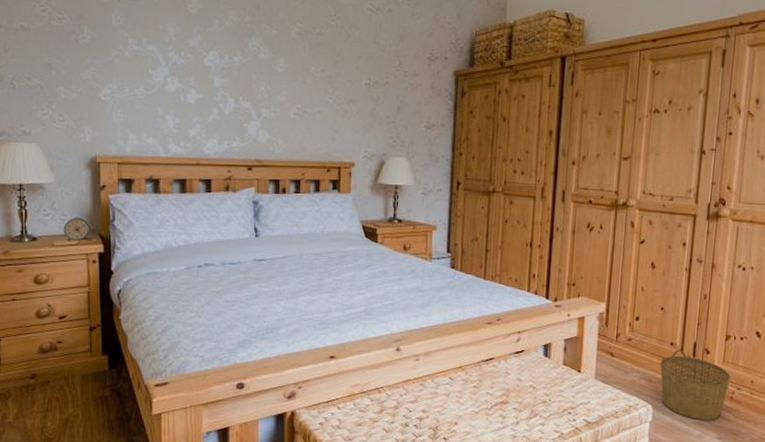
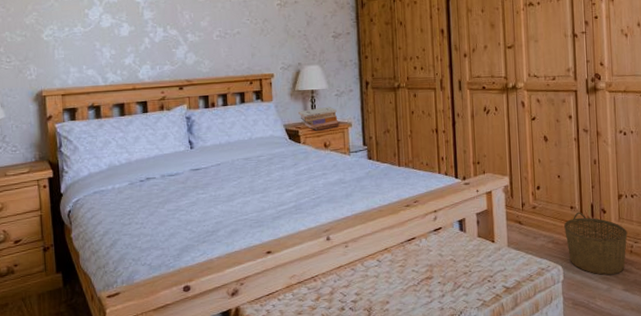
alarm clock: present [63,216,90,241] -> none [14,146,40,170]
books: none [378,205,423,231] -> present [298,106,340,131]

